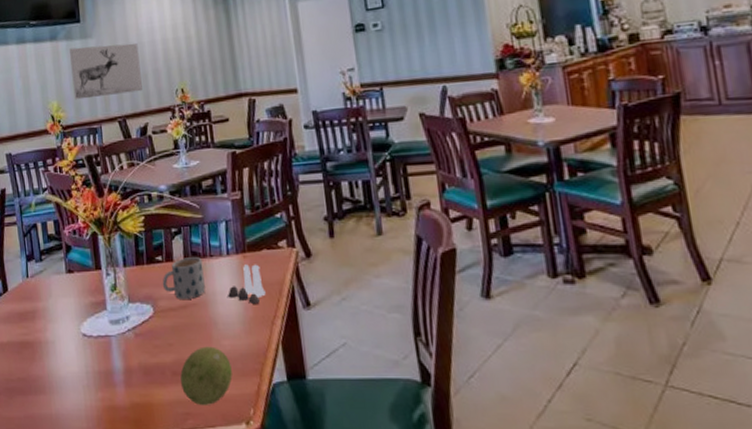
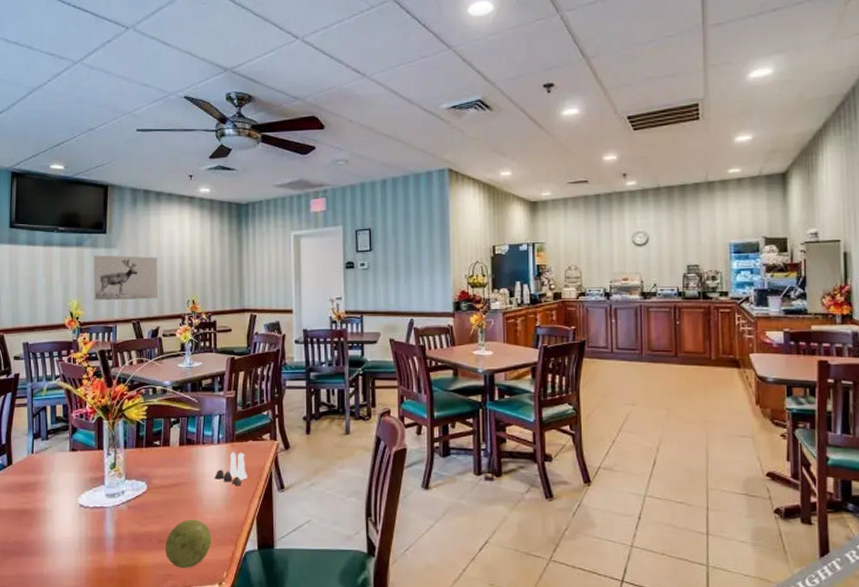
mug: present [162,257,205,299] -> none [157,444,195,479]

